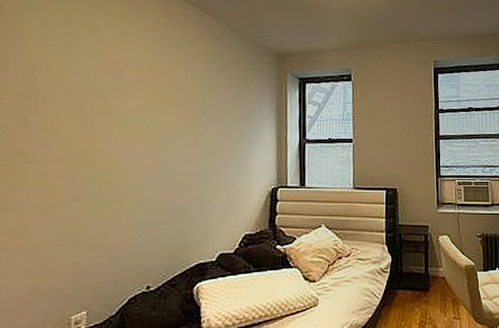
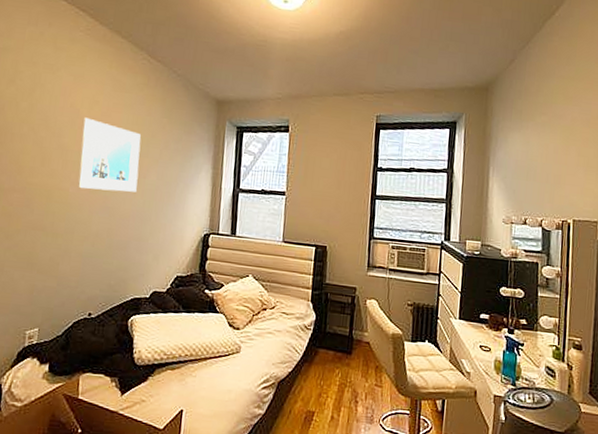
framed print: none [126,76,197,153] -> present [77,117,141,192]

